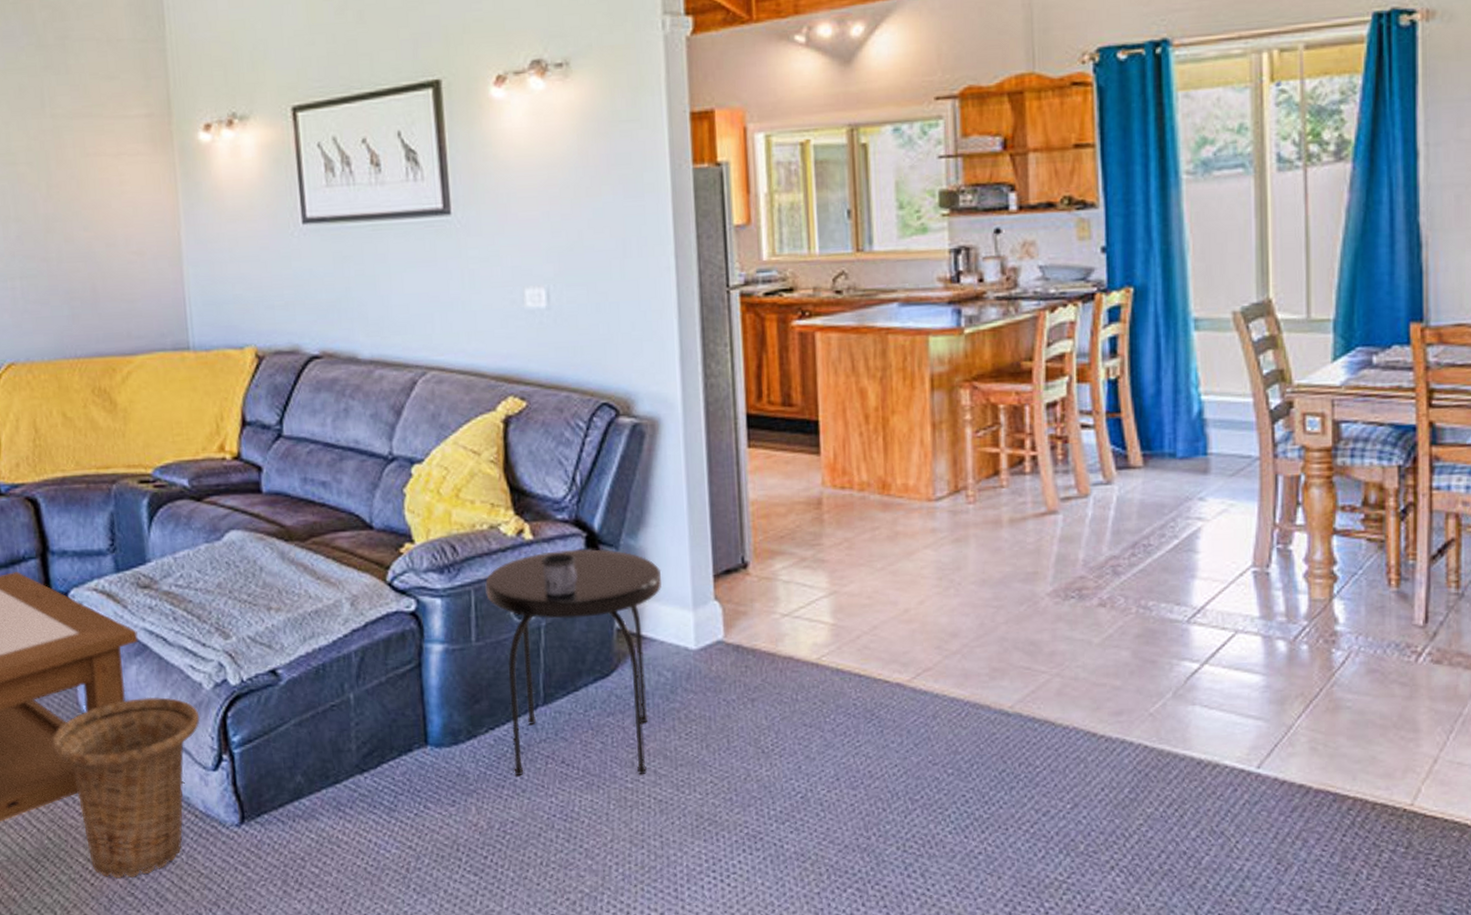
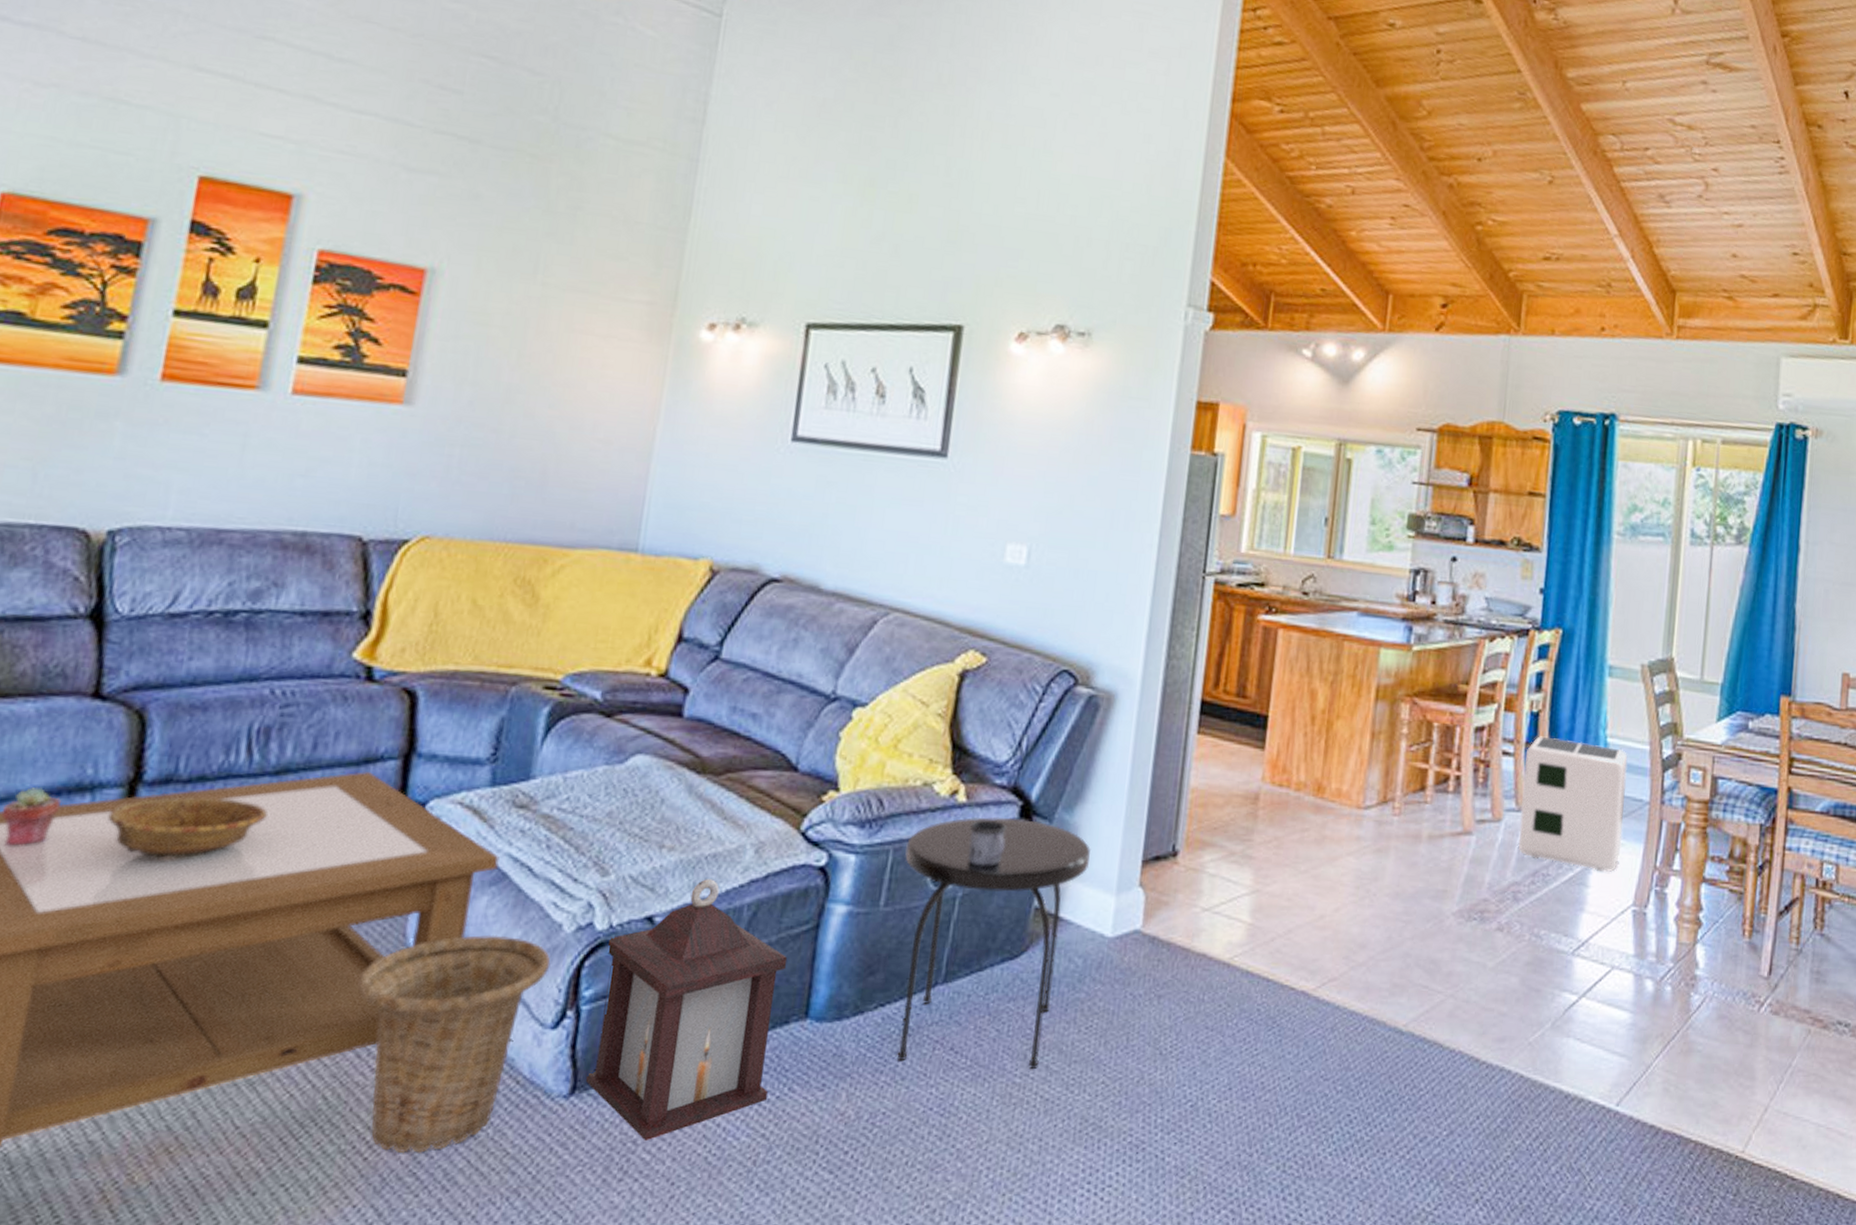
lantern: none [243,632,406,858] -> present [585,879,788,1142]
air purifier: none [1107,403,1232,536] -> present [1518,736,1628,873]

